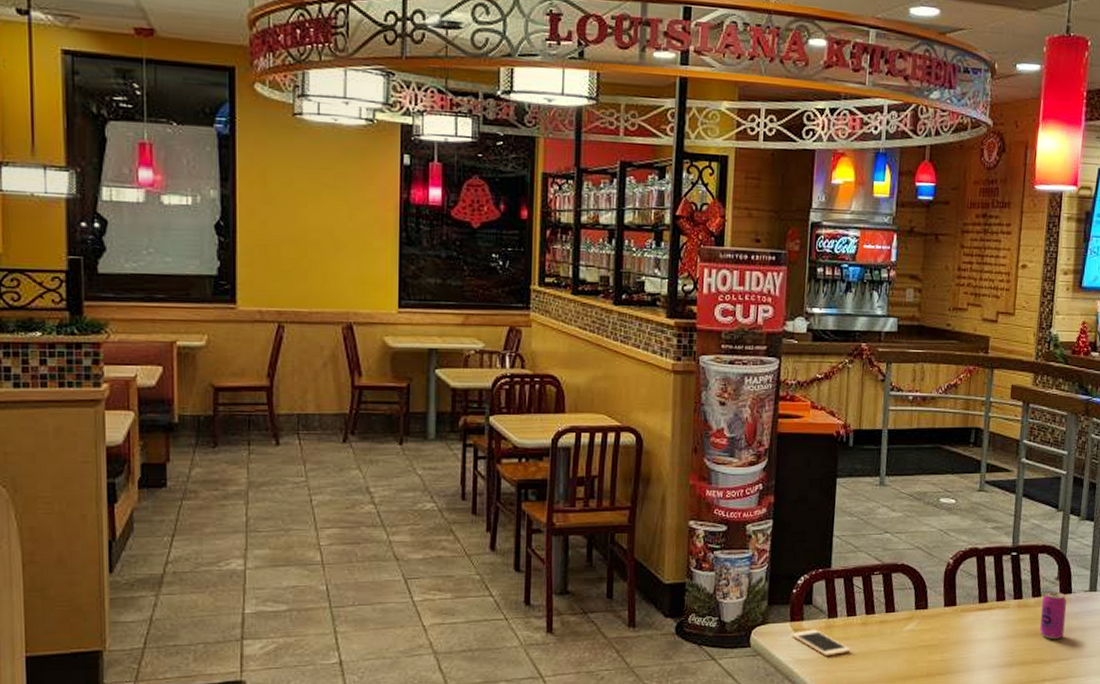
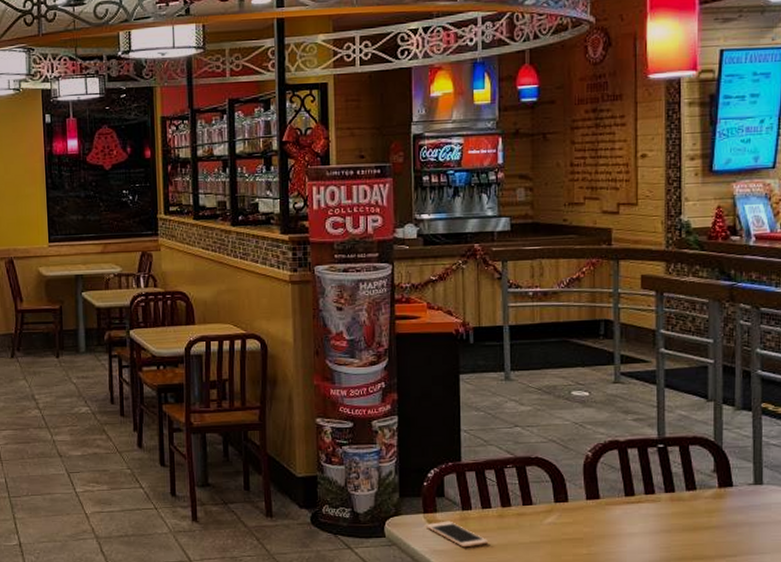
beverage can: present [1040,591,1067,640] -> none [698,484,729,535]

